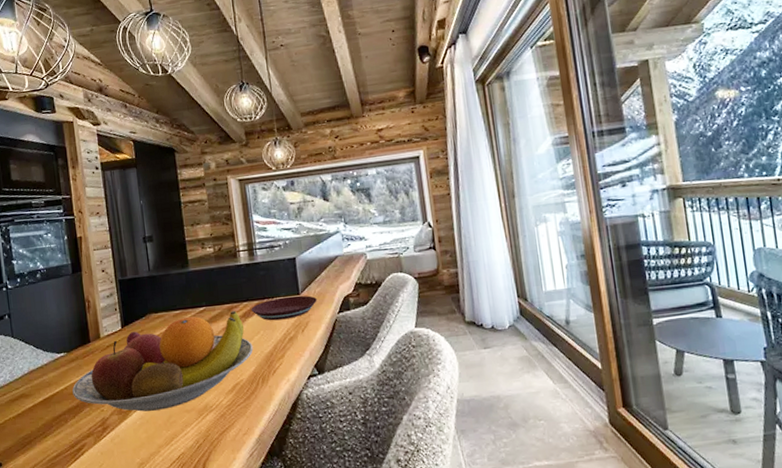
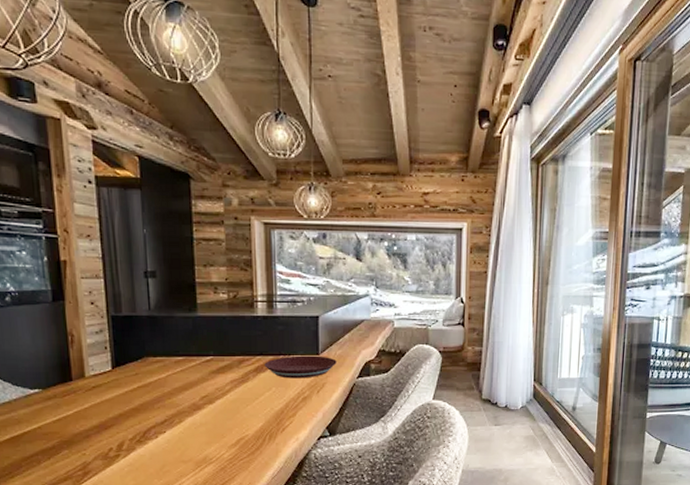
fruit bowl: present [72,310,253,412] -> none [48,363,263,459]

